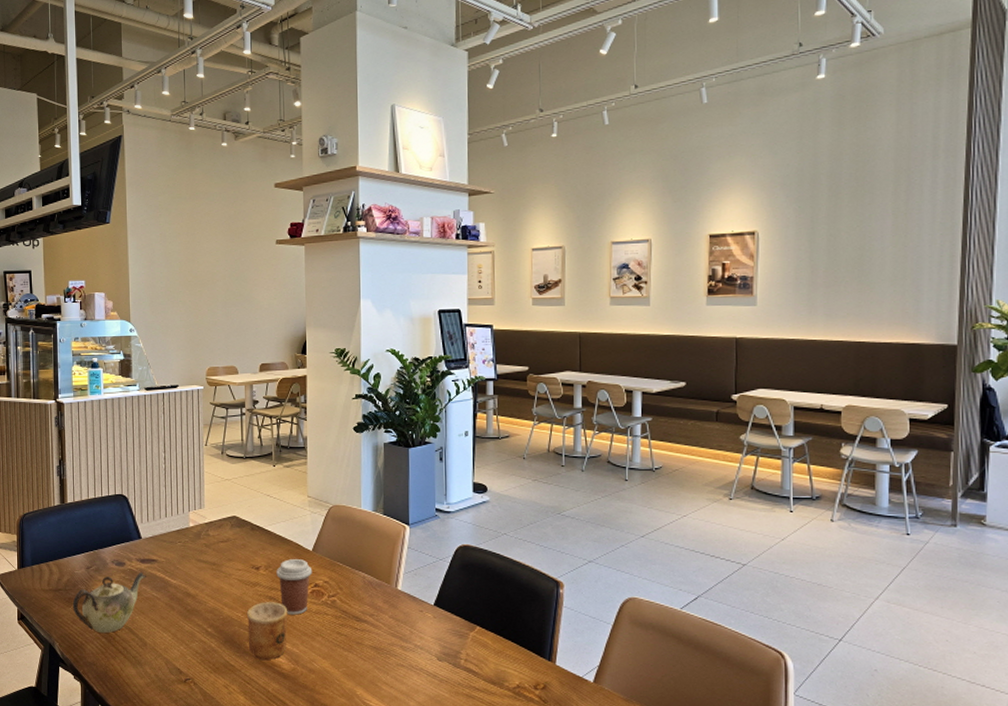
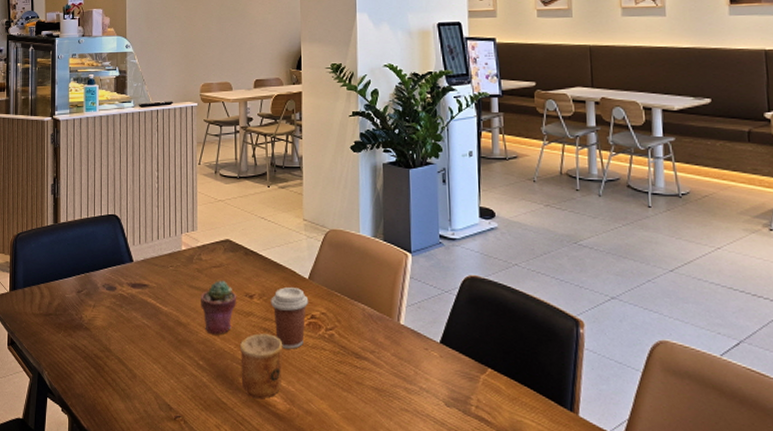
teapot: present [72,571,146,633] -> none [62,297,137,362]
potted succulent: none [209,553,244,604] -> present [201,280,237,335]

